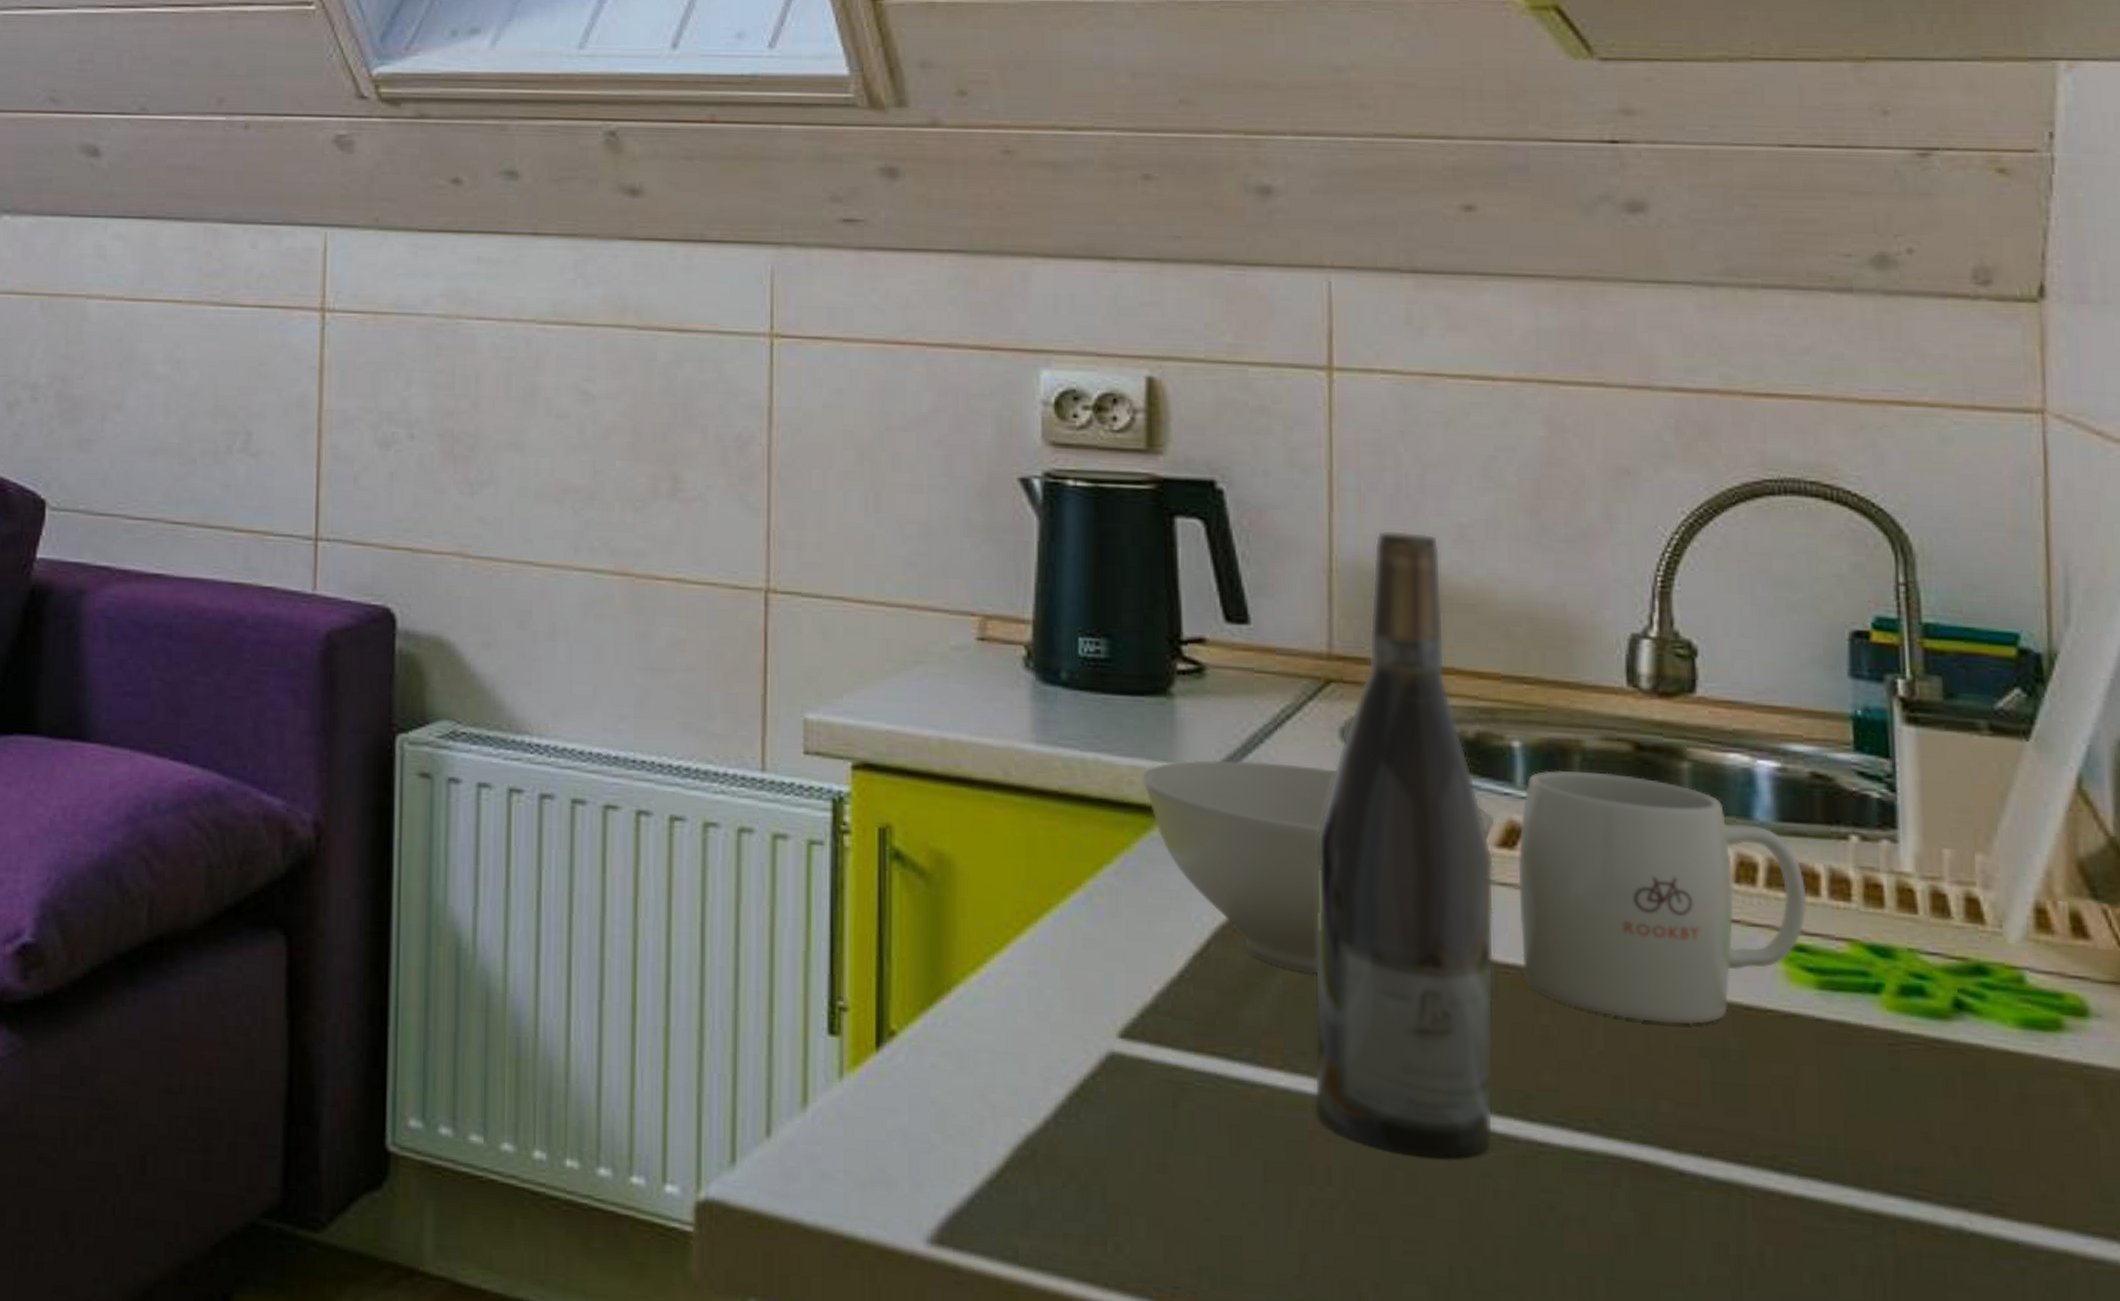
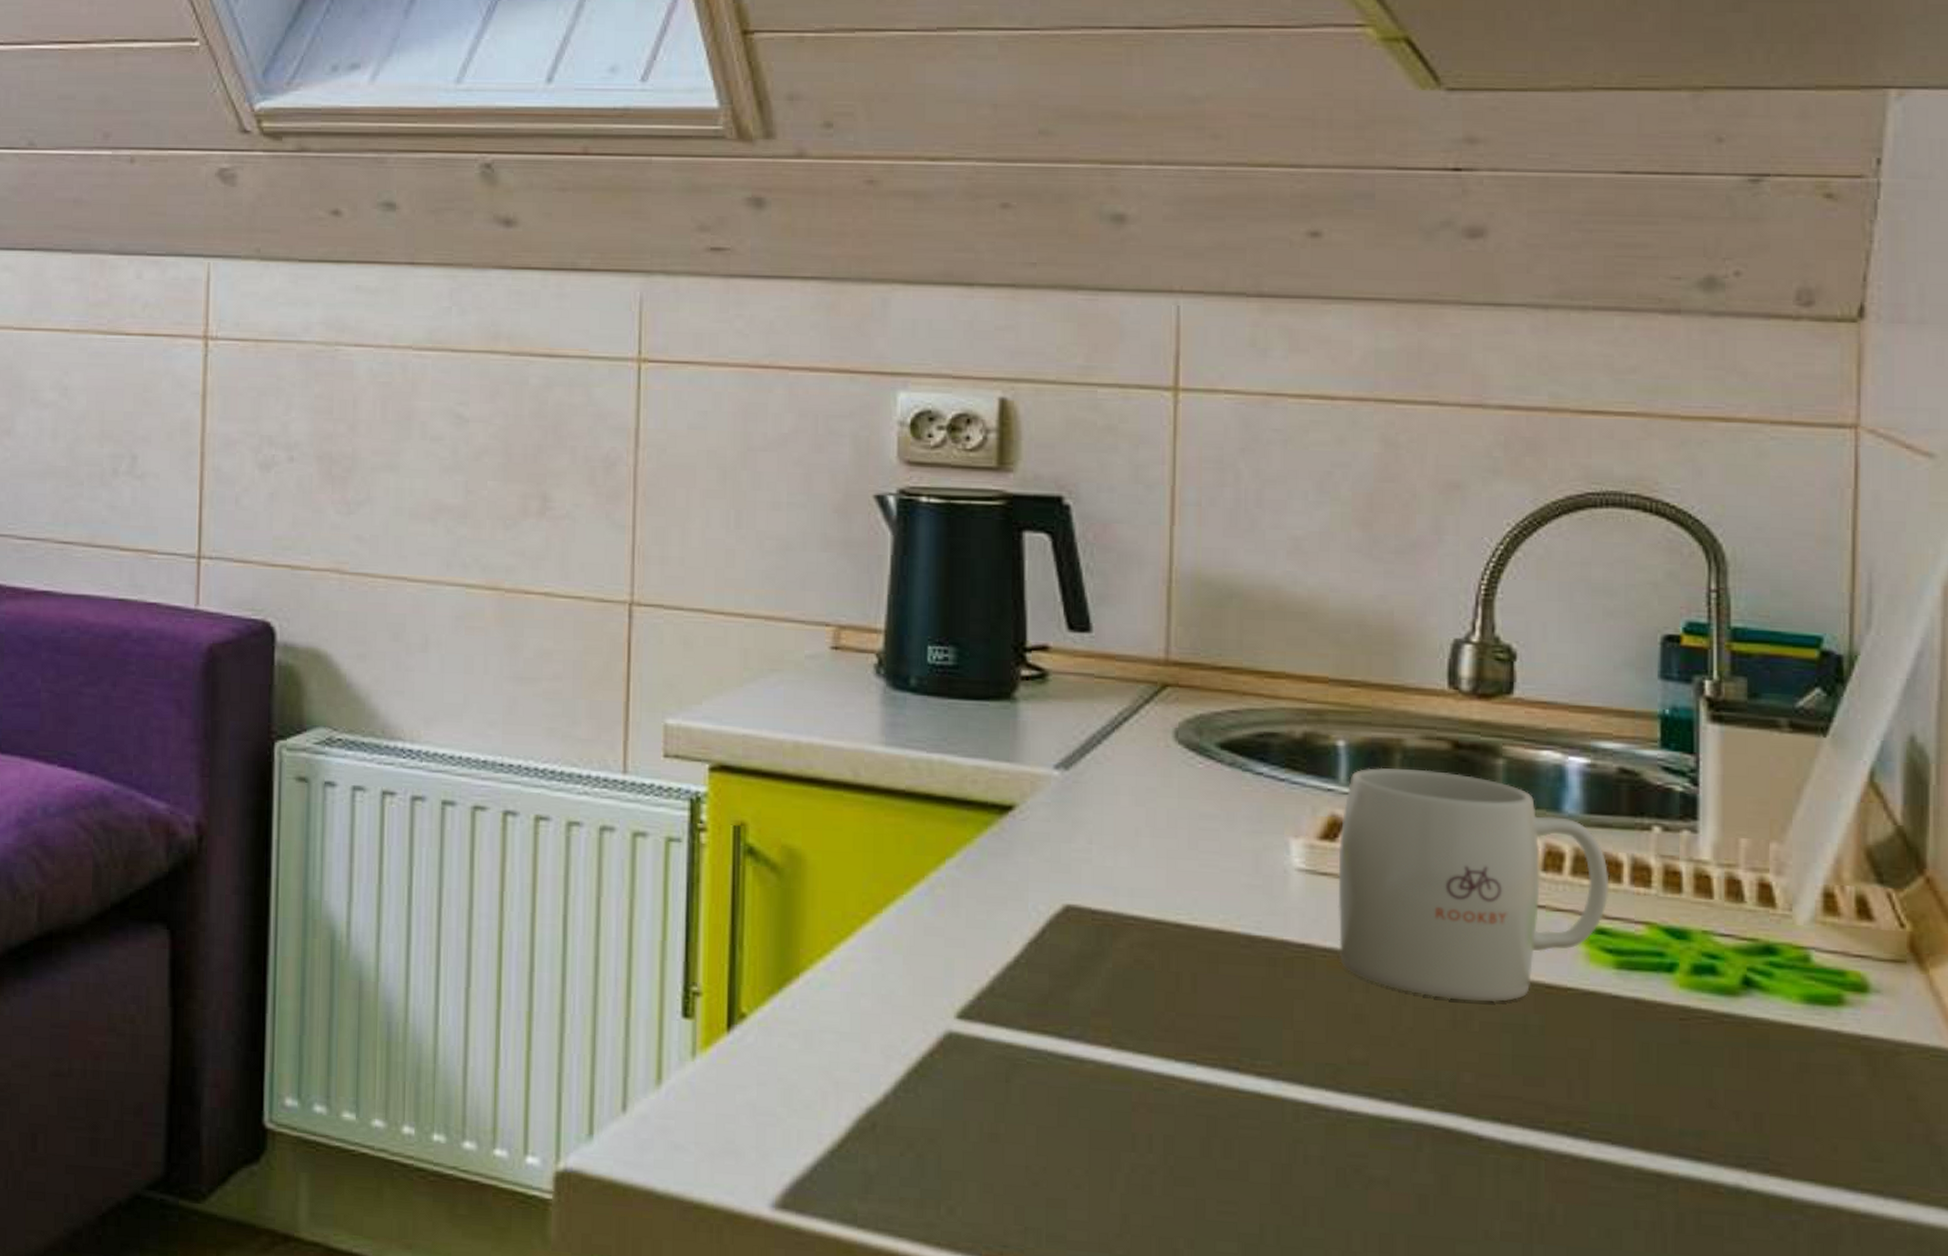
bowl: present [1142,759,1495,975] -> none [984,760,1318,959]
wine bottle: present [1313,529,1495,1158] -> none [1137,542,1316,1126]

